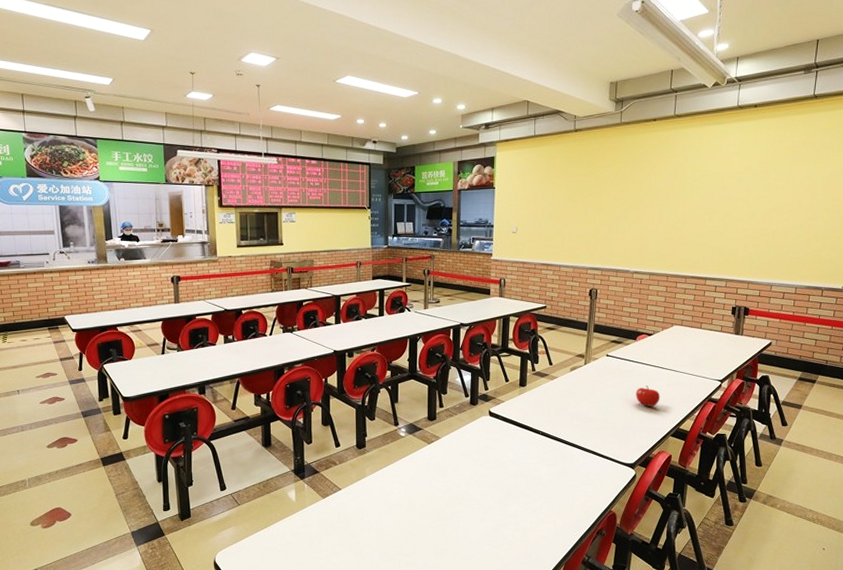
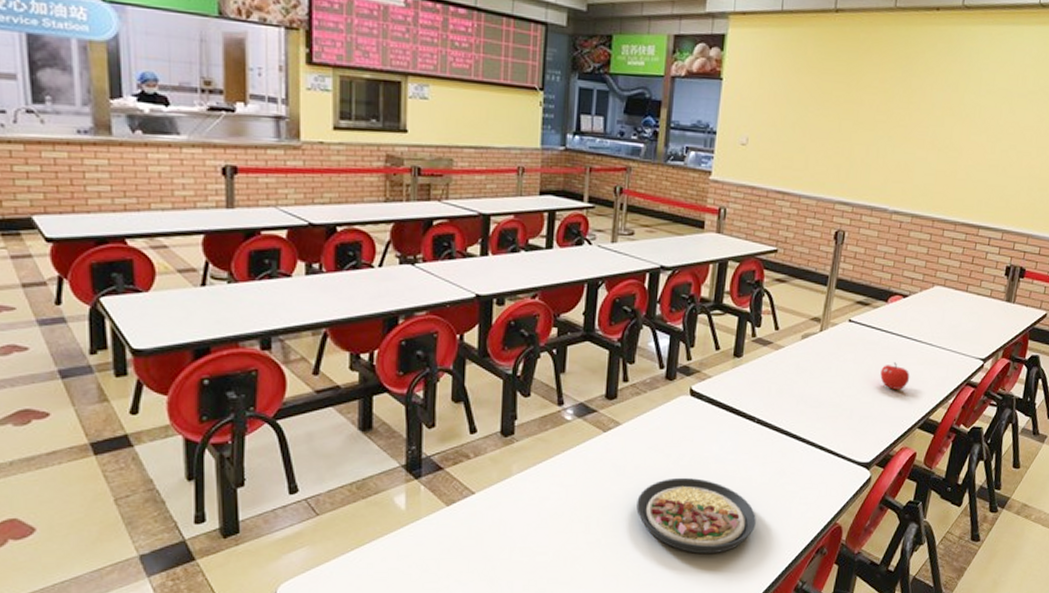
plate: none [456,476,547,534] -> present [636,477,756,554]

